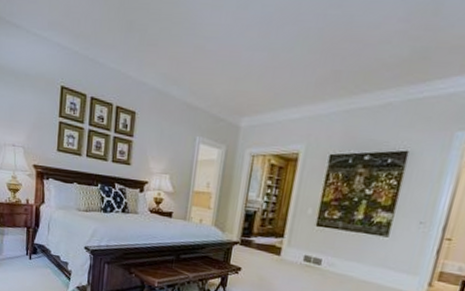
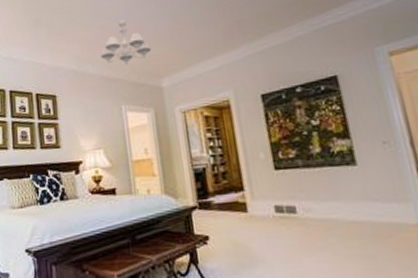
chandelier: none [188,43,241,95] -> present [100,20,152,65]

